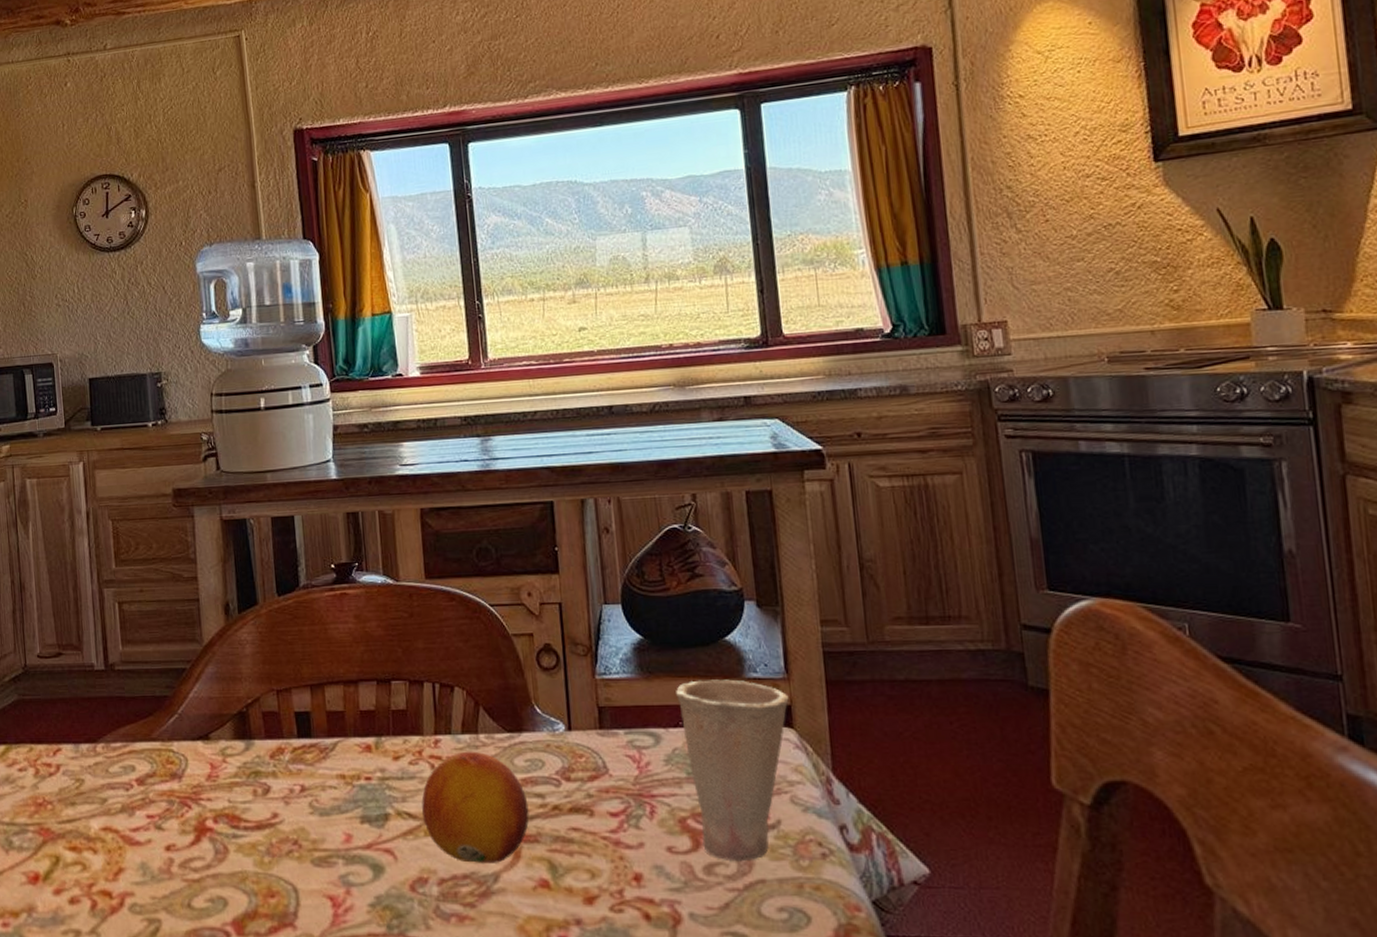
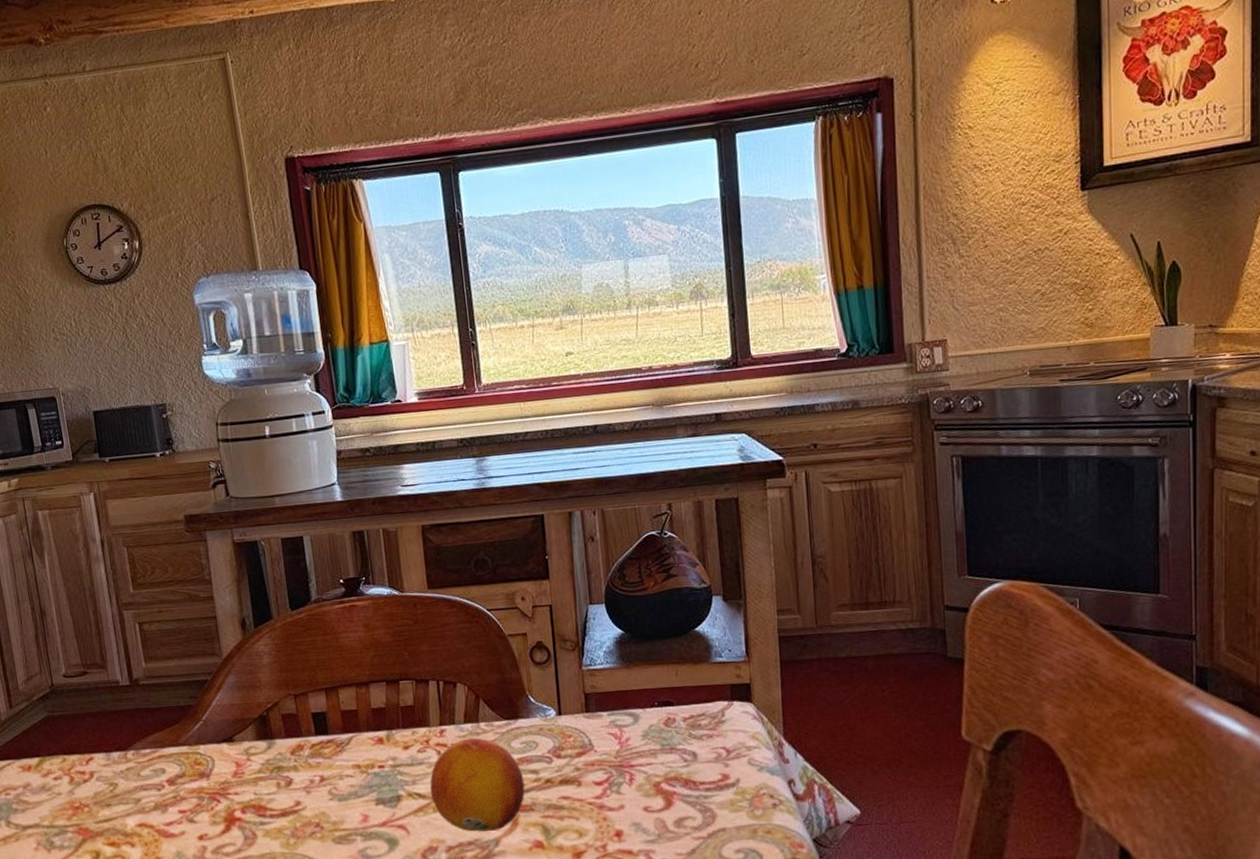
cup: present [676,679,789,862] -> none [652,664,749,816]

